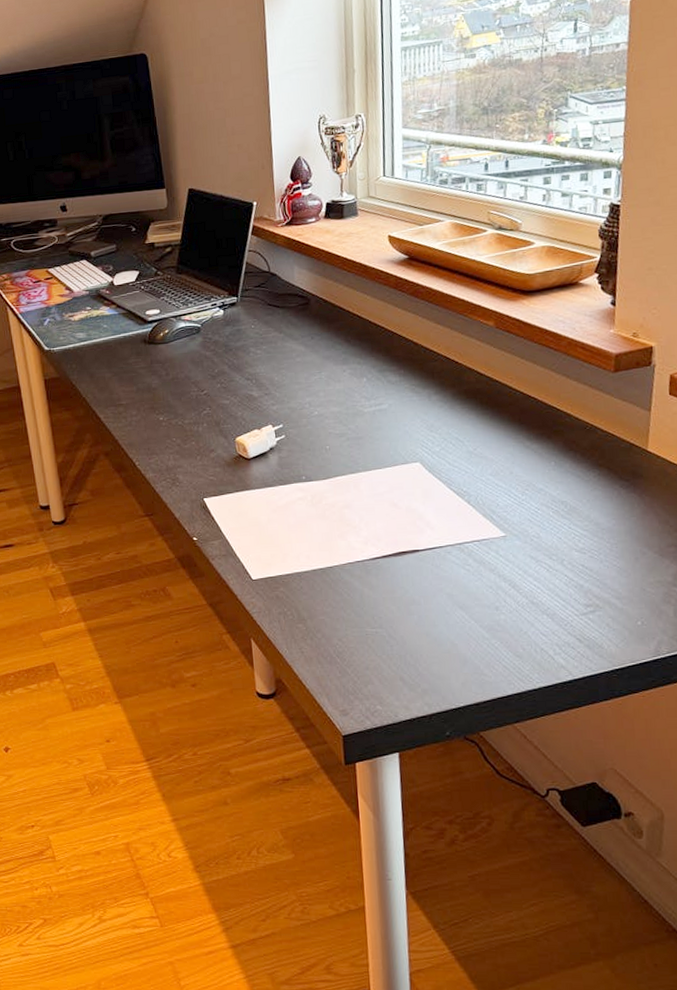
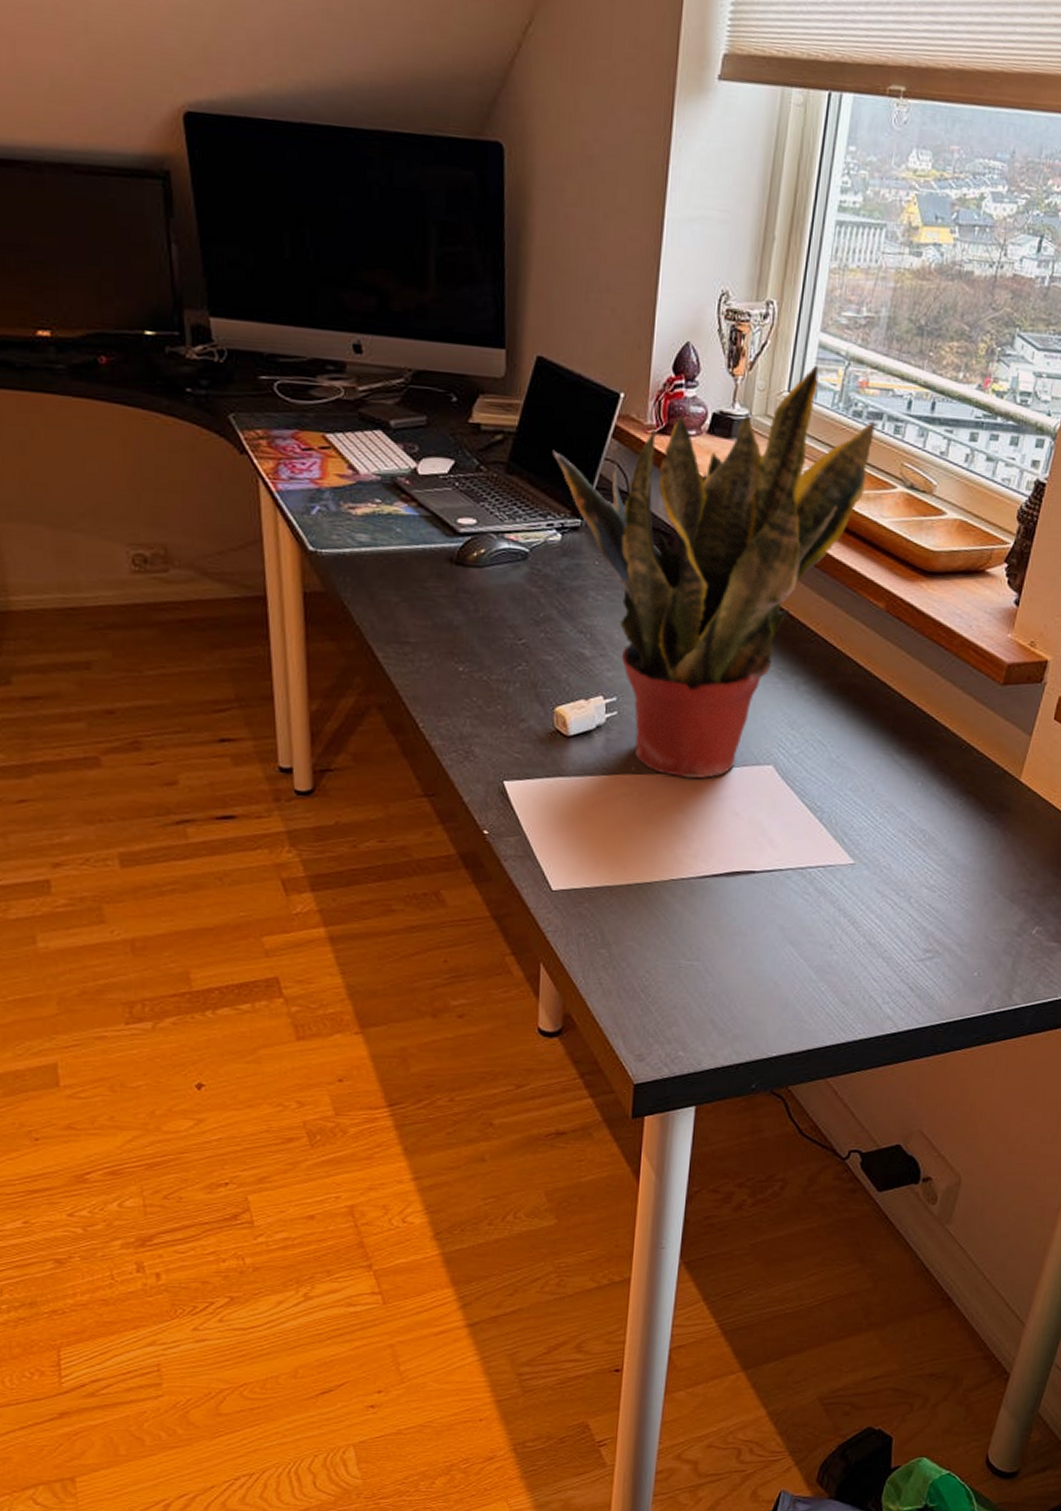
potted plant: none [209,152,461,481] -> present [553,364,875,779]

